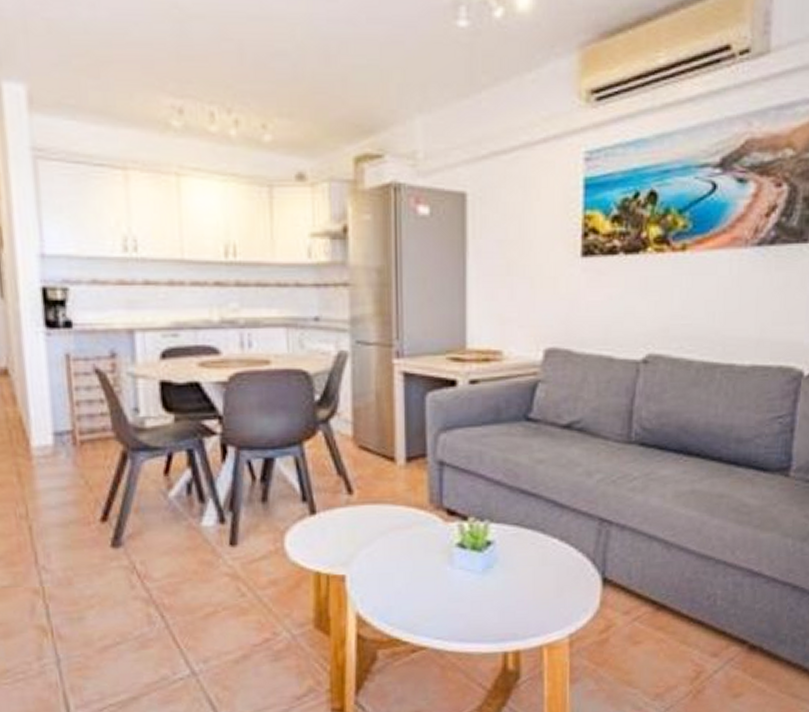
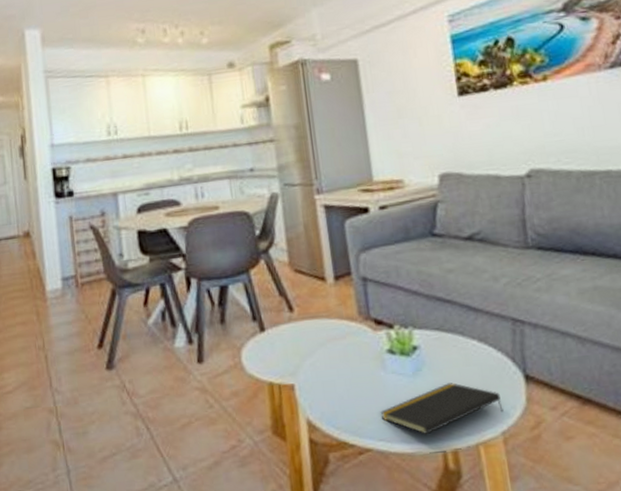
notepad: none [441,582,574,634] -> present [380,382,503,434]

